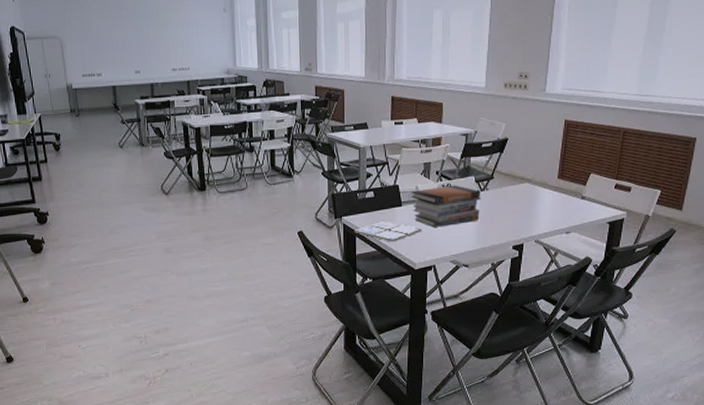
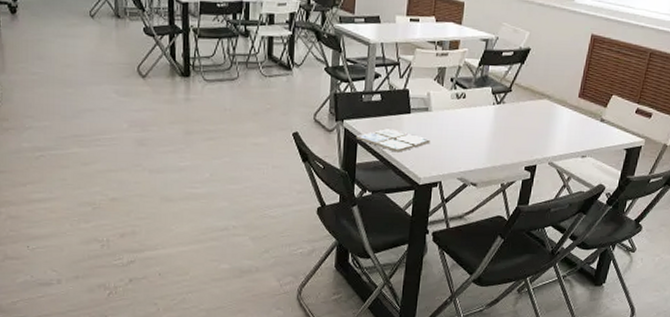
book stack: present [411,185,481,227] -> none [422,94,497,140]

